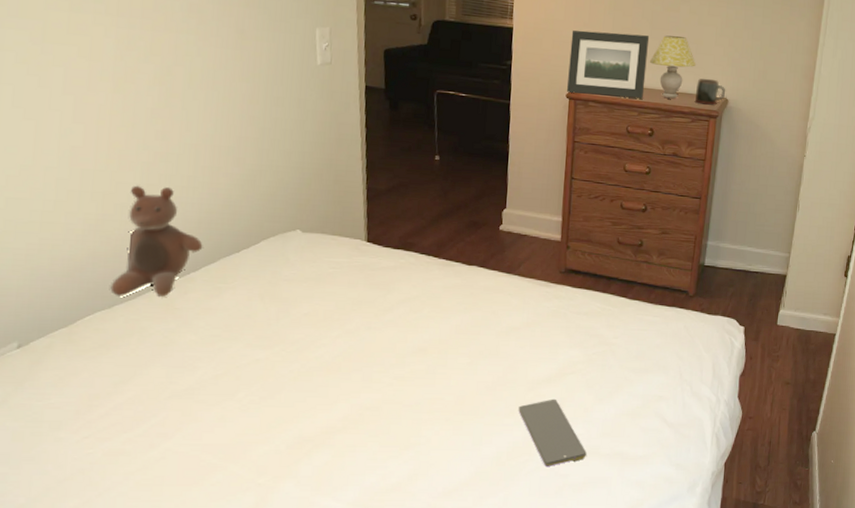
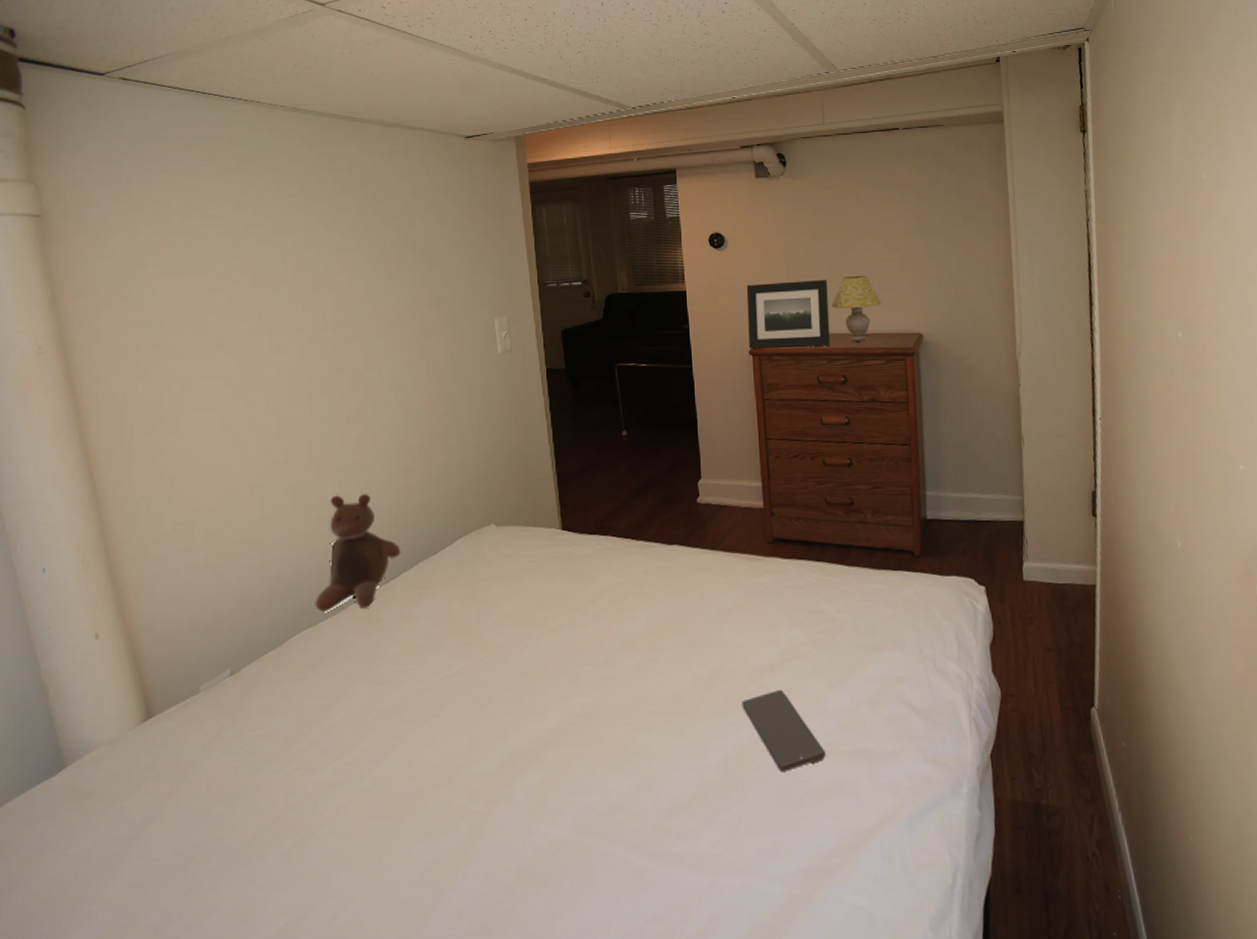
mug: present [695,78,725,105] -> none [885,315,918,343]

